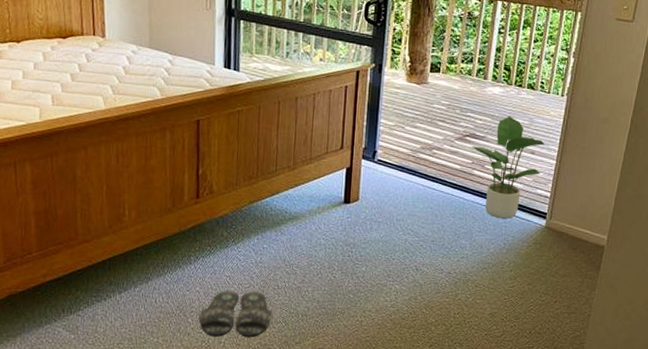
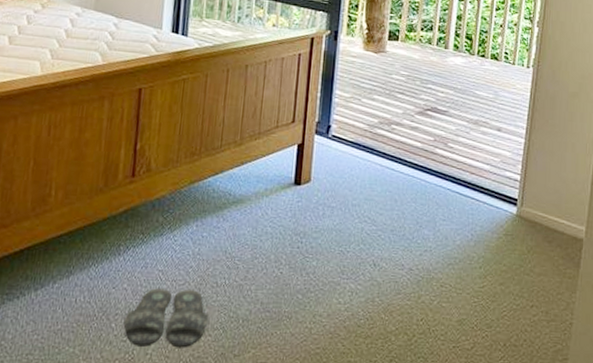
potted plant: present [471,116,545,219] -> none [433,88,511,205]

